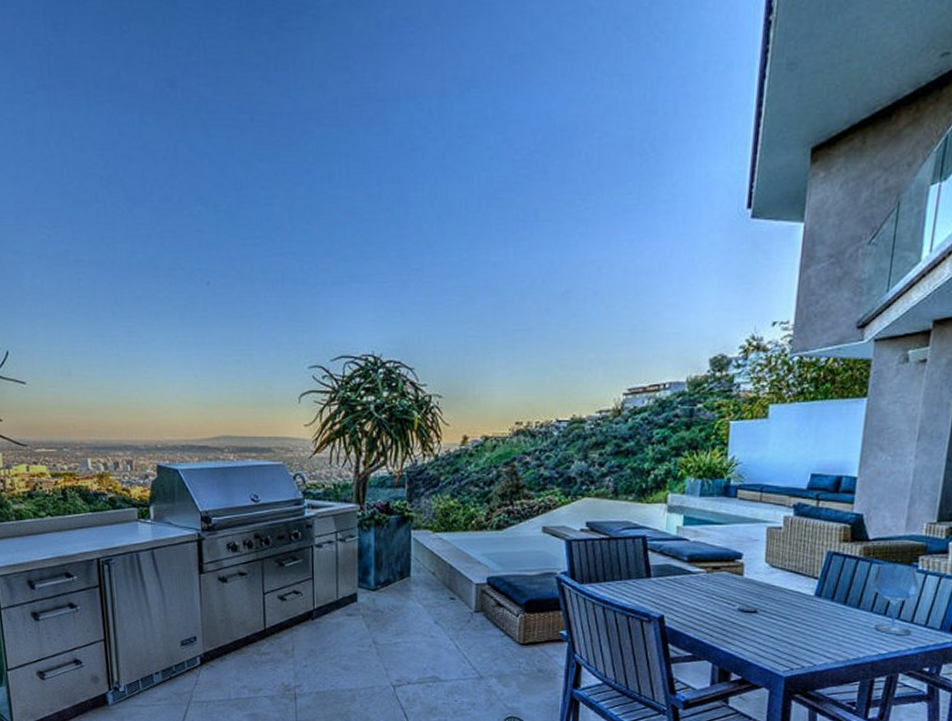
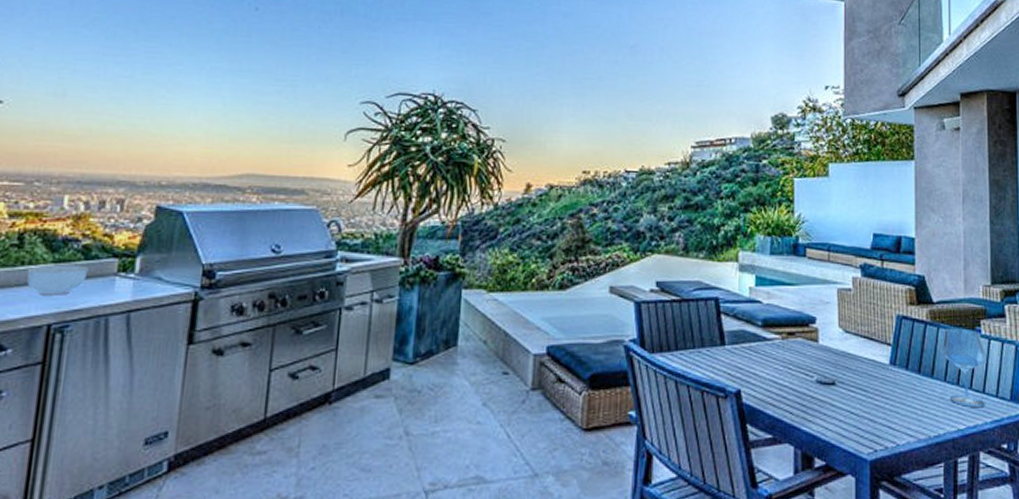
bowl: none [74,513,117,537] -> present [26,265,89,295]

